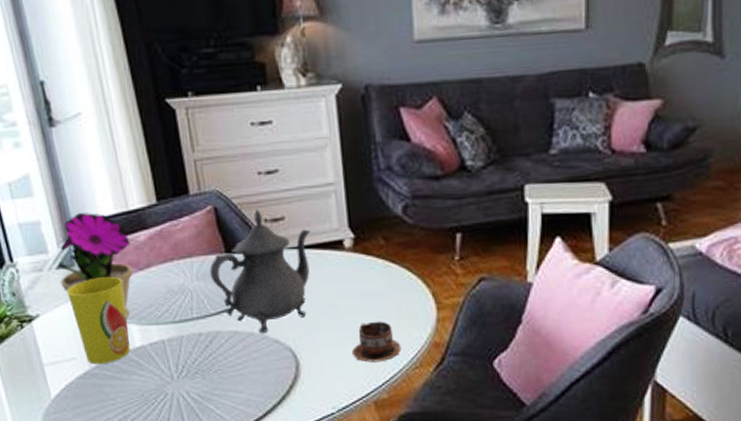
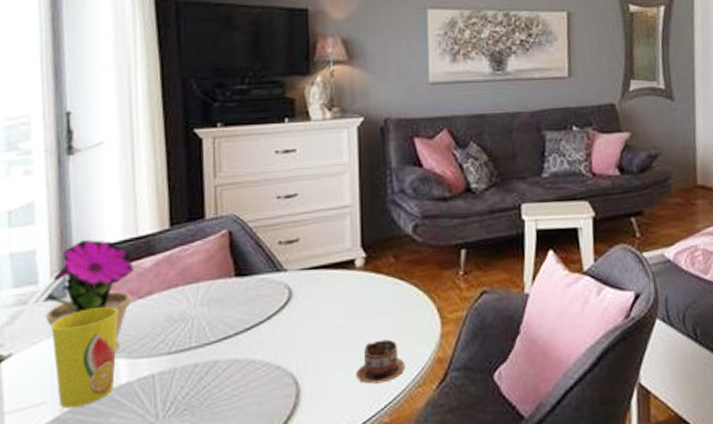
teapot: present [209,209,312,333] -> none [216,231,325,359]

